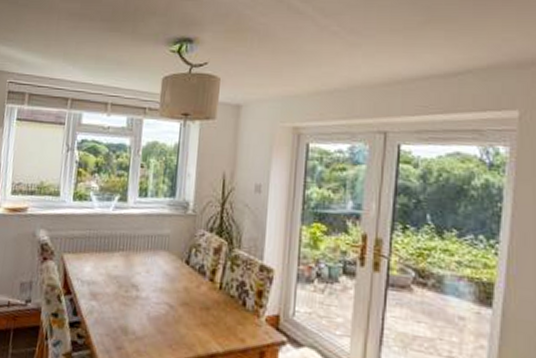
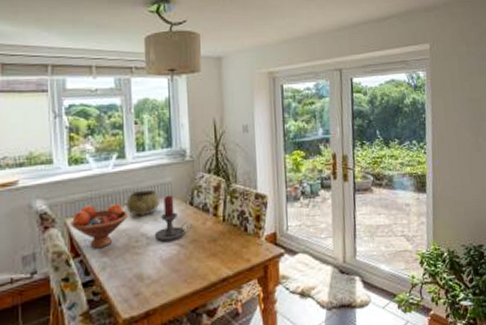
fruit bowl: none [66,244,122,291] -> present [70,203,128,249]
decorative bowl: none [121,238,155,266] -> present [126,190,159,217]
candle holder: none [144,248,186,299] -> present [154,195,193,242]

